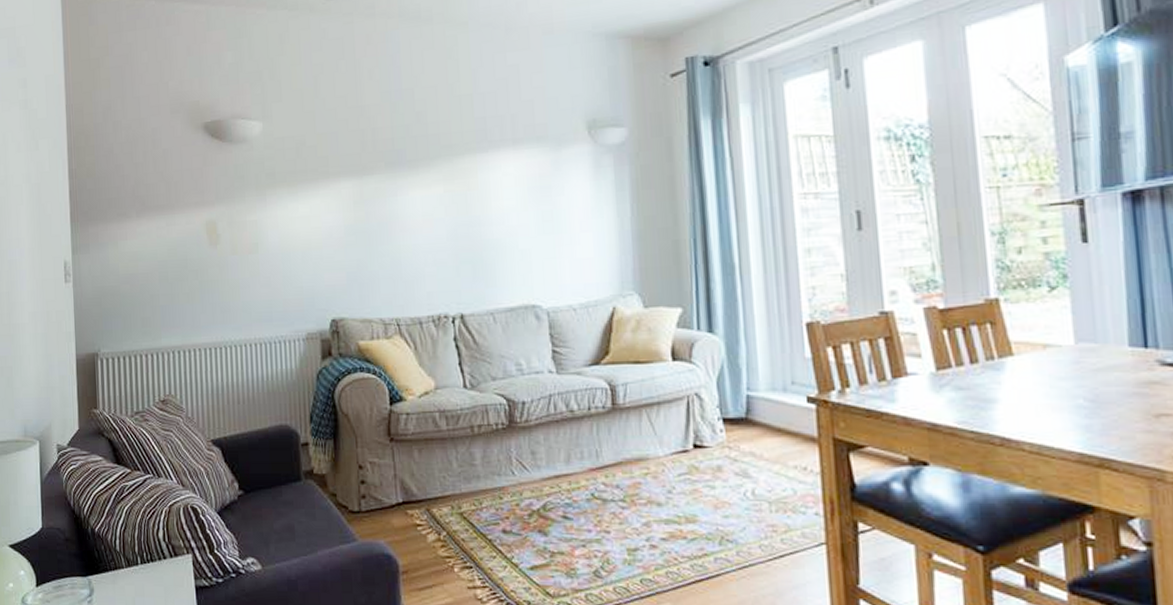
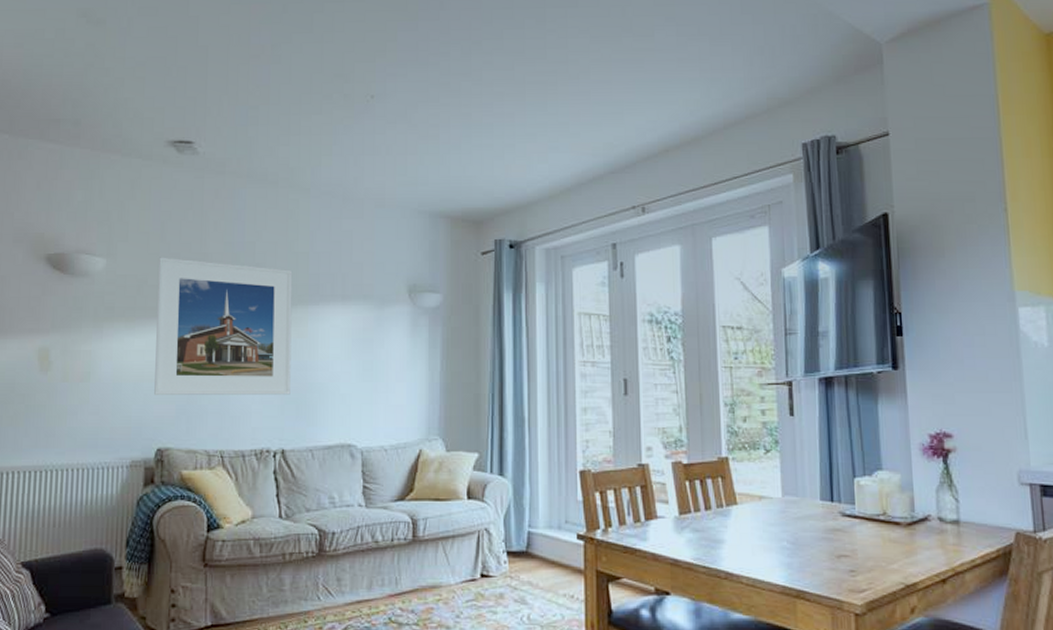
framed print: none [315,114,465,263] -> present [154,257,293,395]

